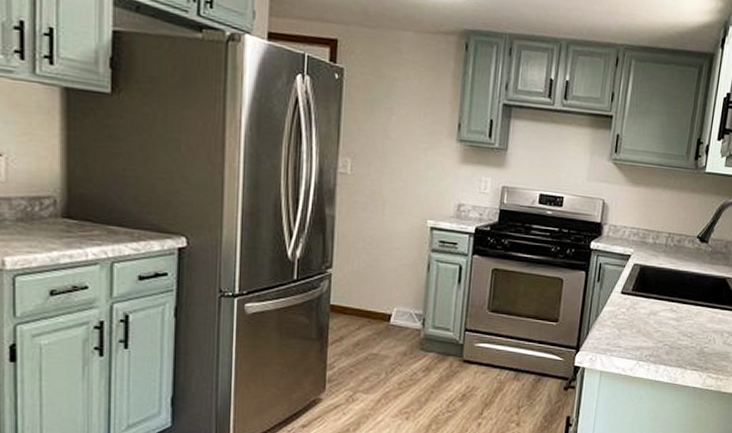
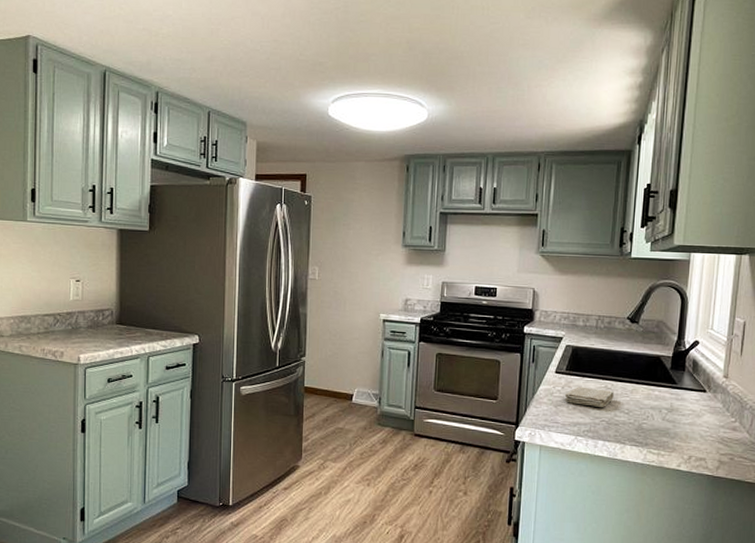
washcloth: none [629,308,679,331] -> present [565,387,614,407]

